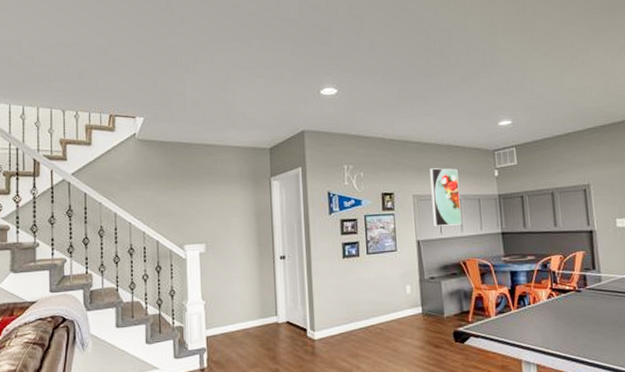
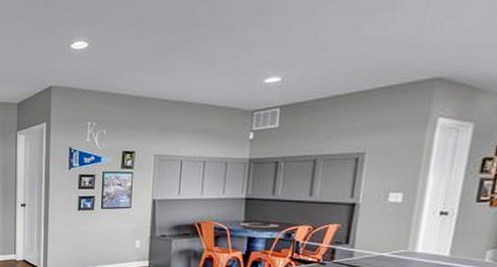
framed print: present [430,168,462,226] -> none [172,128,207,187]

